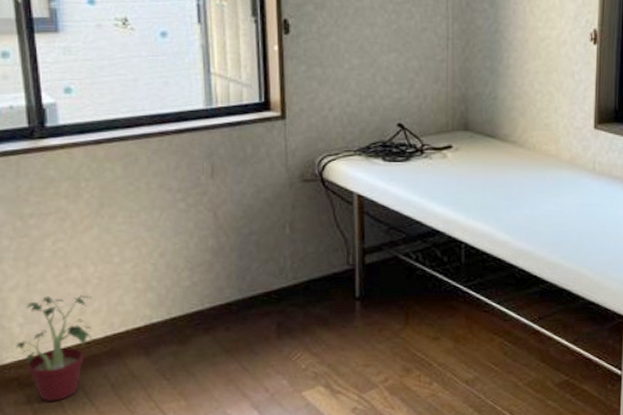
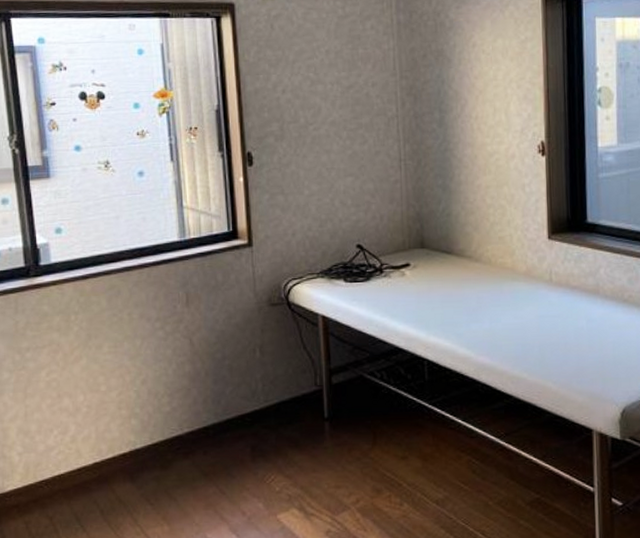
potted plant: present [16,292,93,402] -> none [16,420,83,529]

